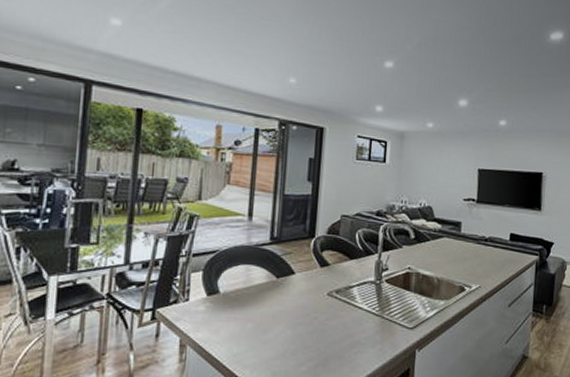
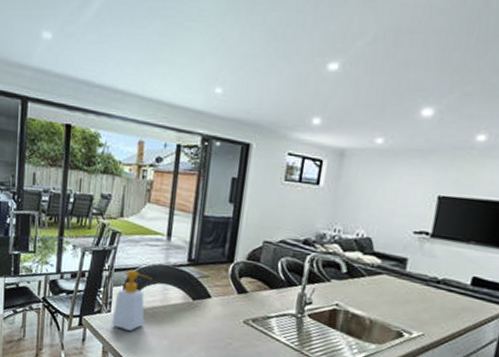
soap bottle: none [190,252,235,318] -> present [111,269,153,331]

